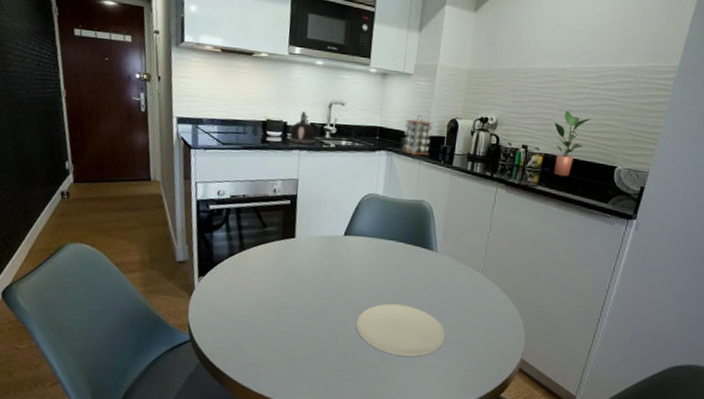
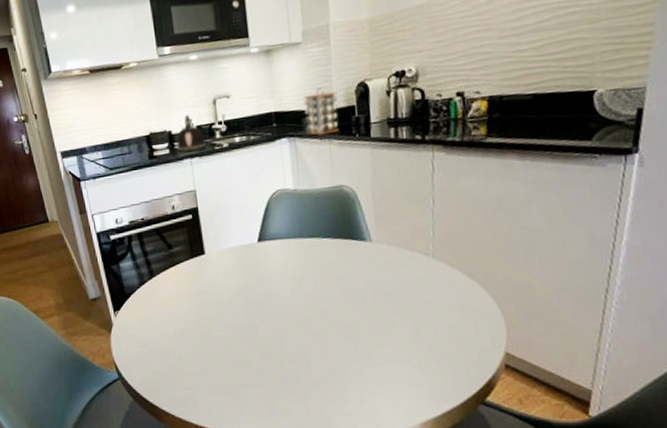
plate: present [356,303,445,357] -> none [290,308,401,367]
potted plant: present [553,109,592,177] -> none [495,32,548,121]

